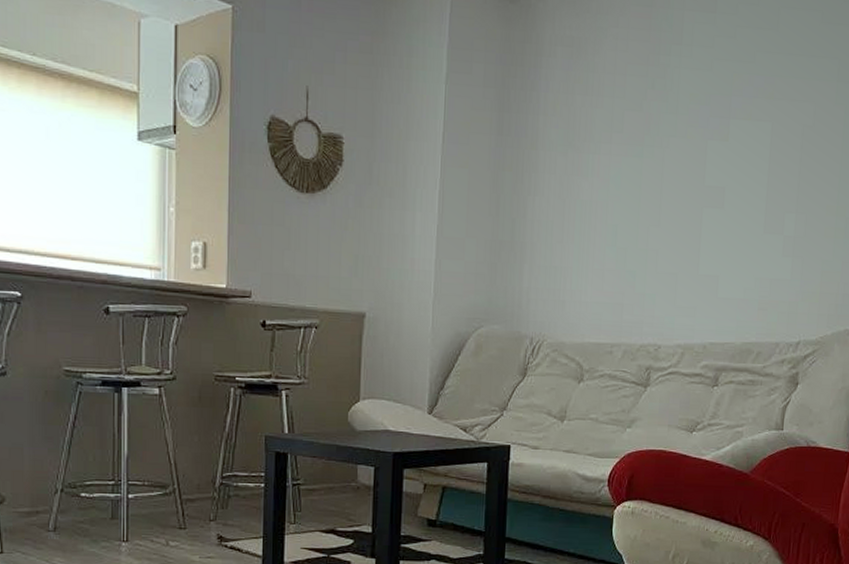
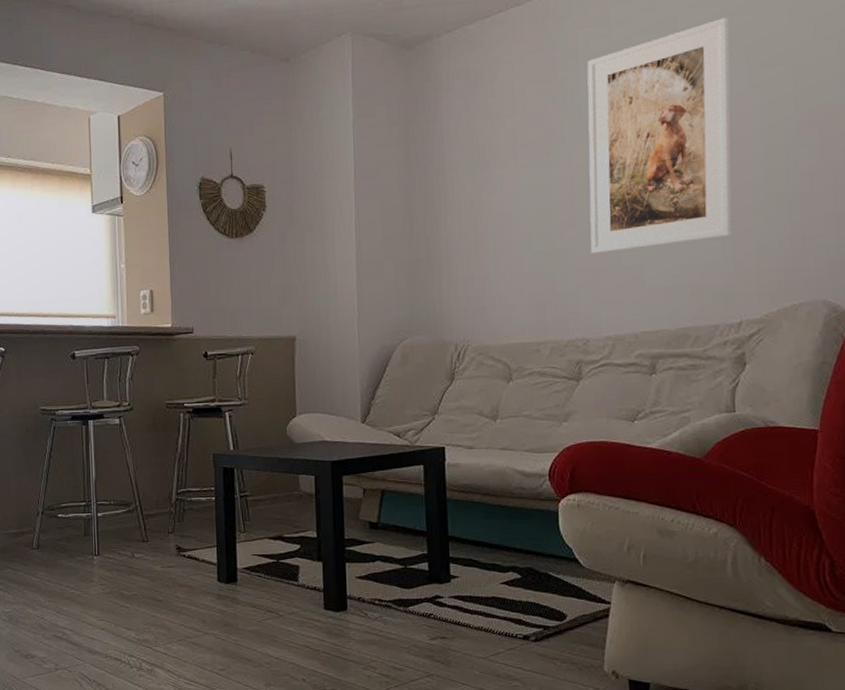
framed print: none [671,24,827,258] -> present [587,17,732,254]

